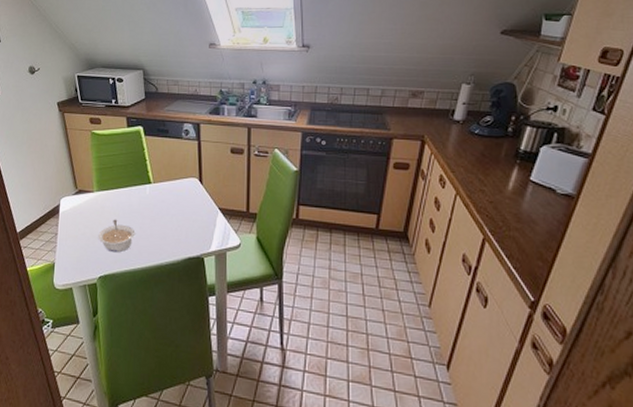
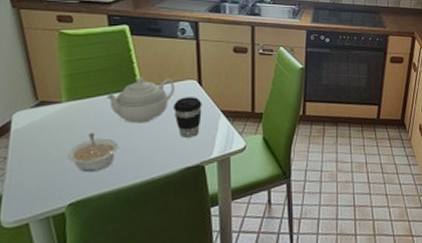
teapot: none [126,173,179,214] -> present [107,77,175,124]
coffee cup: none [178,193,203,231] -> present [174,97,202,138]

